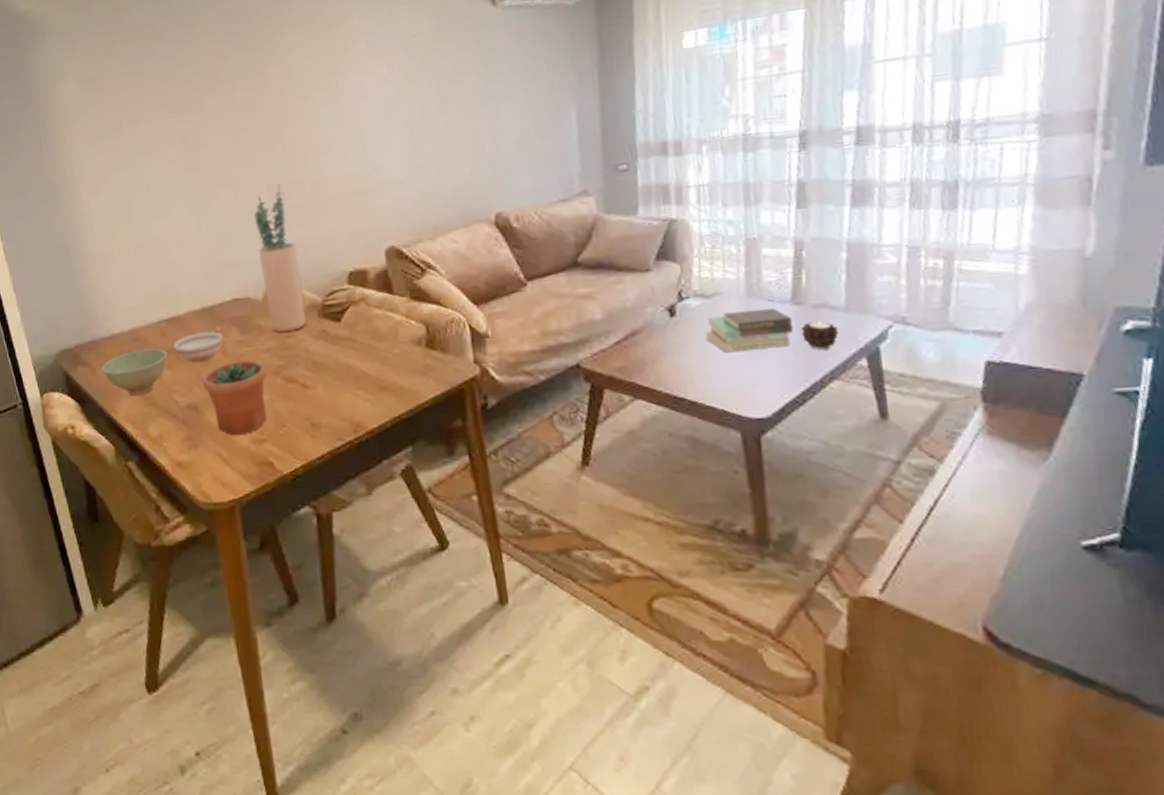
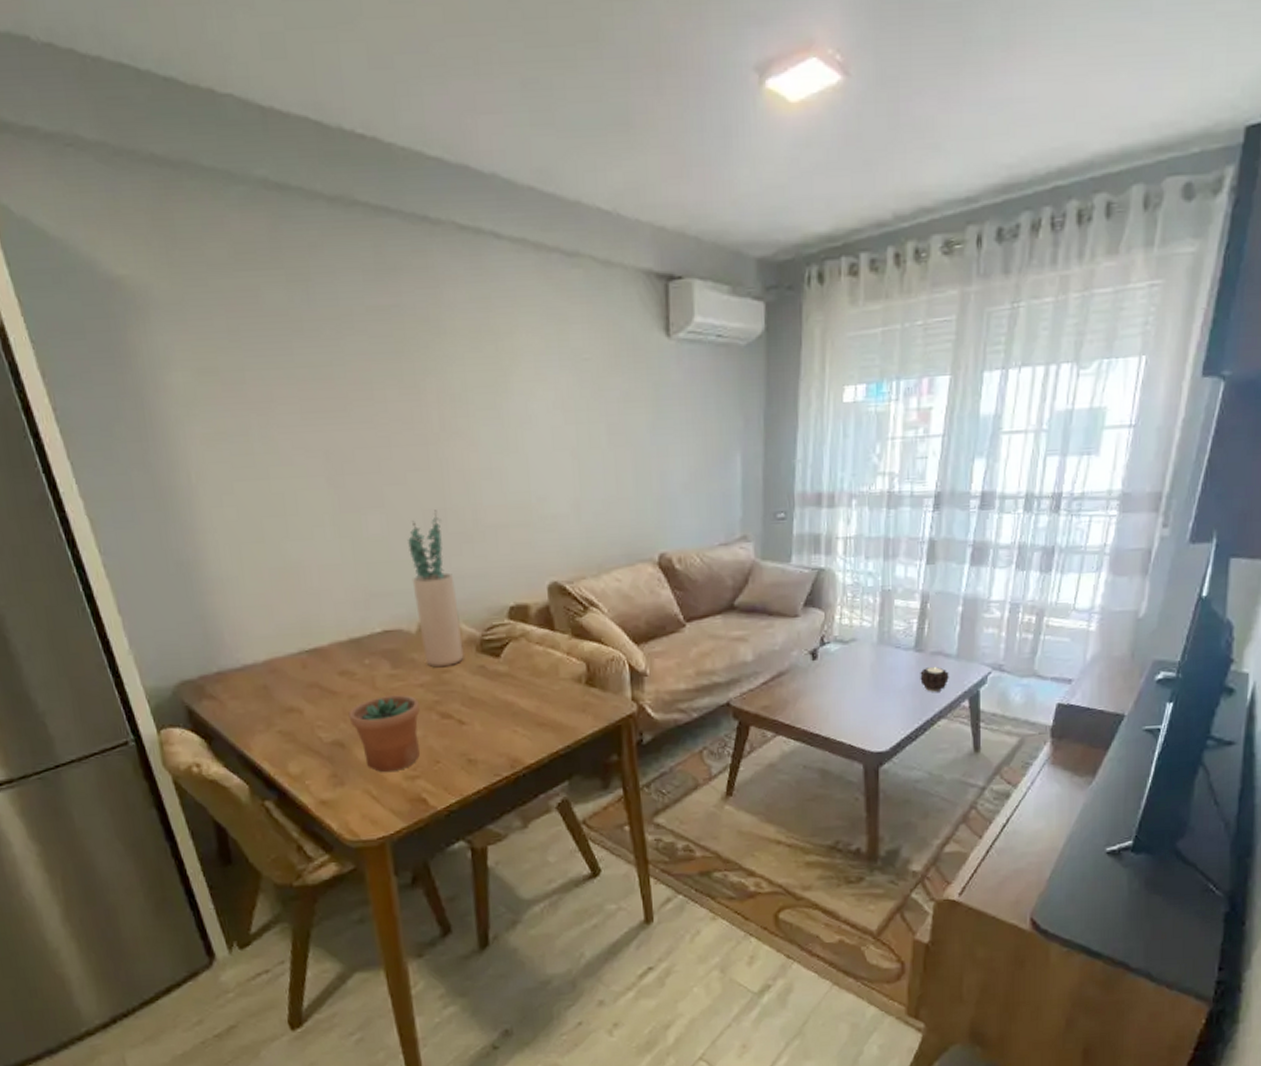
bowl: present [101,348,168,395] -> none [231,681,309,731]
bowl: present [173,331,224,362] -> none [316,663,373,696]
books: present [705,307,794,353] -> none [841,654,914,694]

